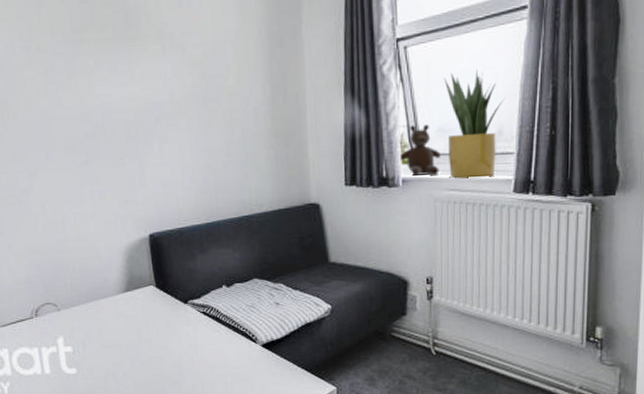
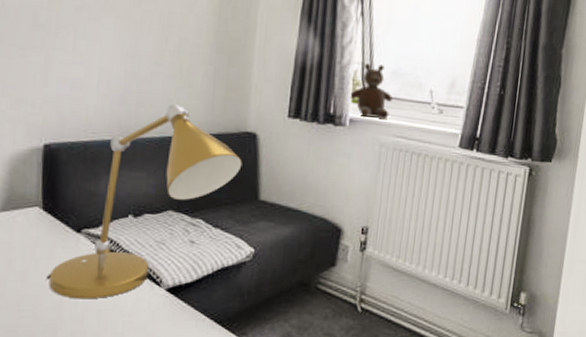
desk lamp: none [166,187,311,358] -> present [46,104,243,299]
planter: present [444,69,506,179] -> none [398,17,462,129]

